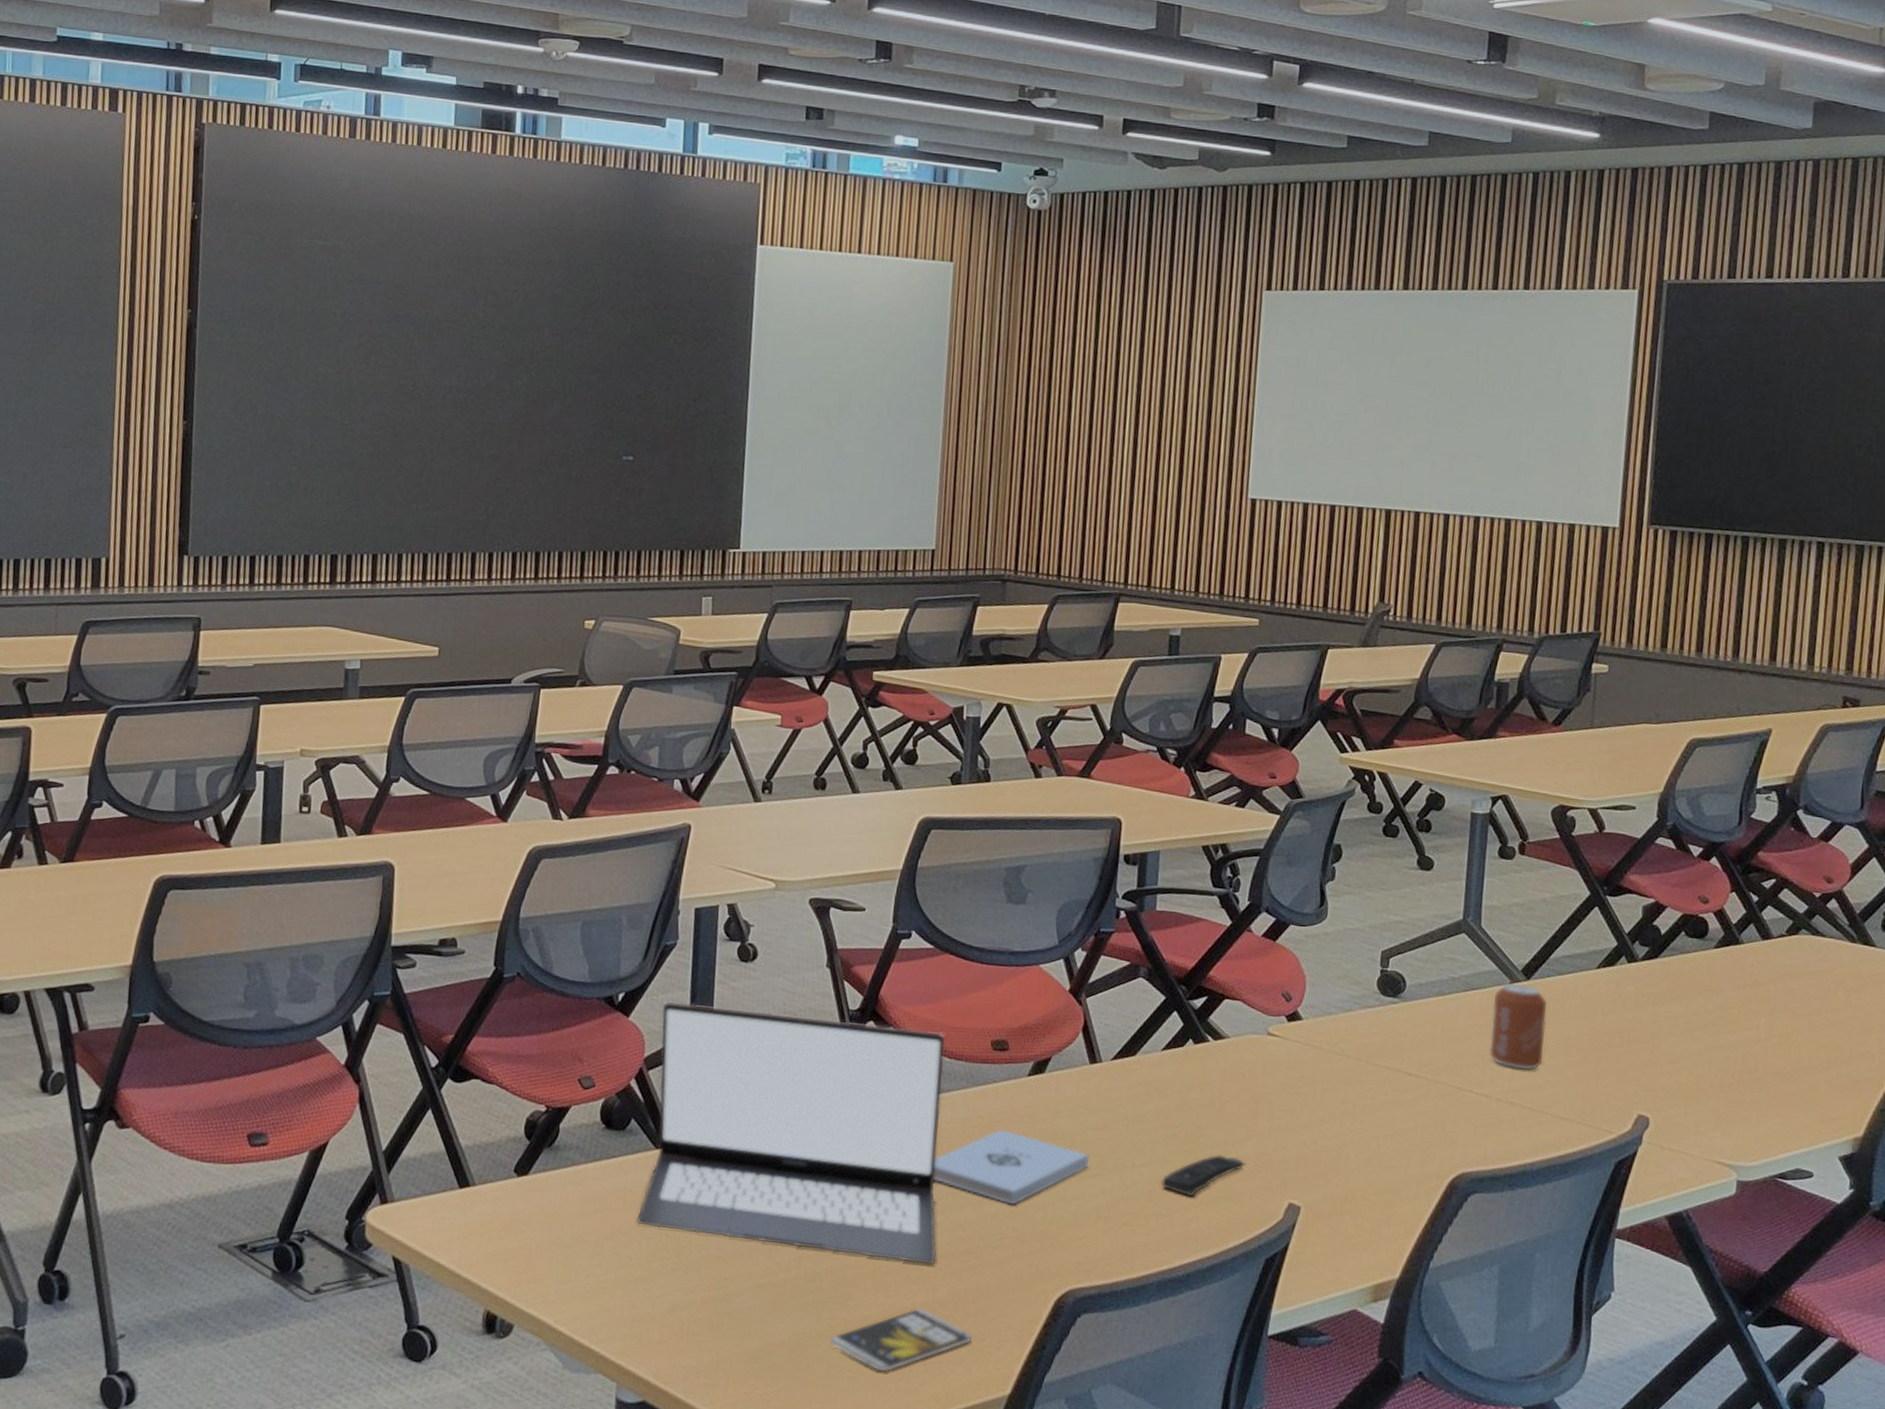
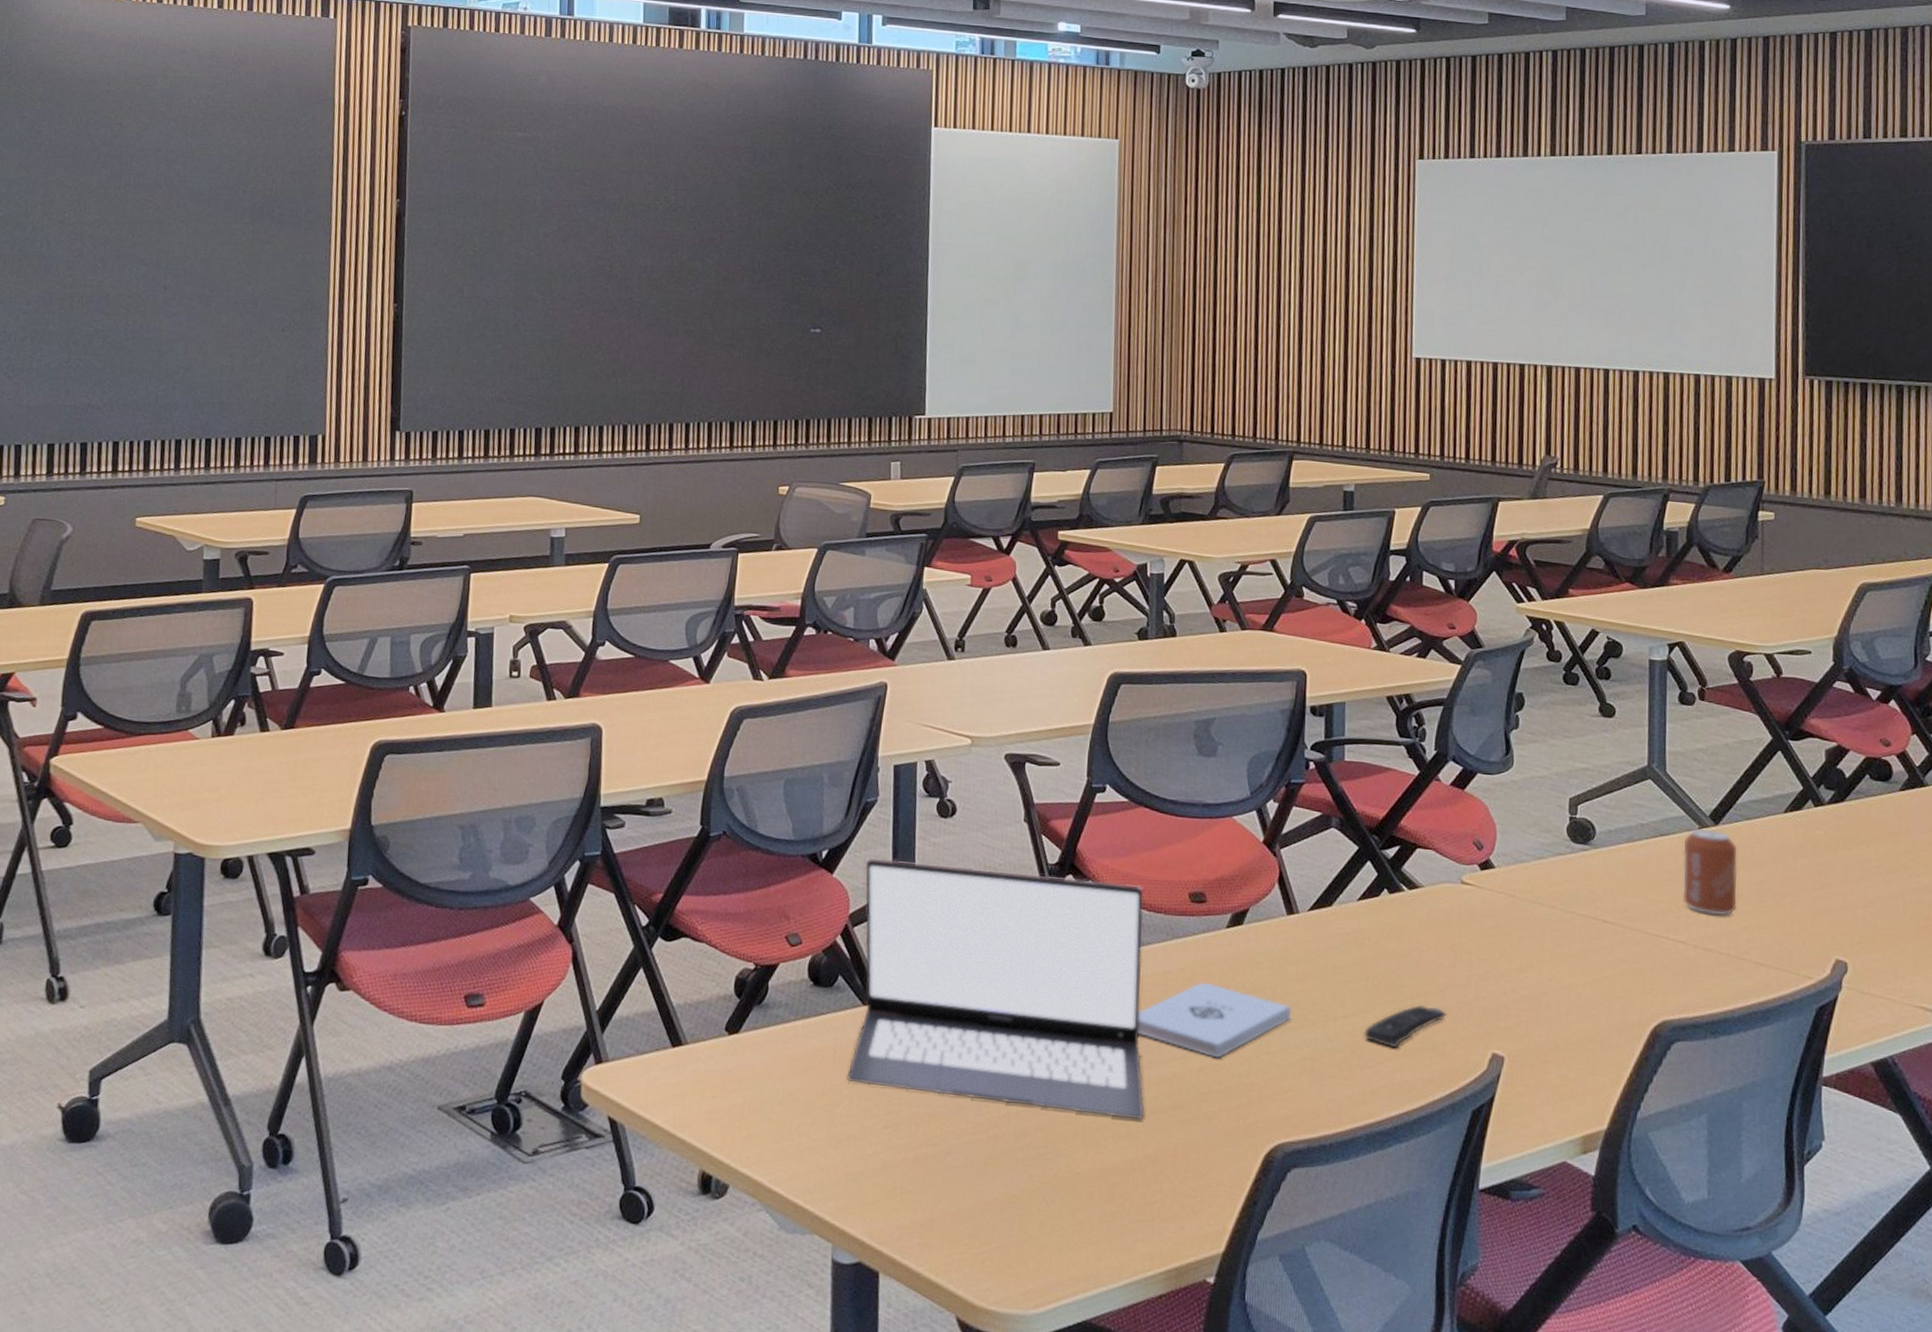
smartphone: present [830,1308,972,1372] -> none [1042,1164,1184,1230]

